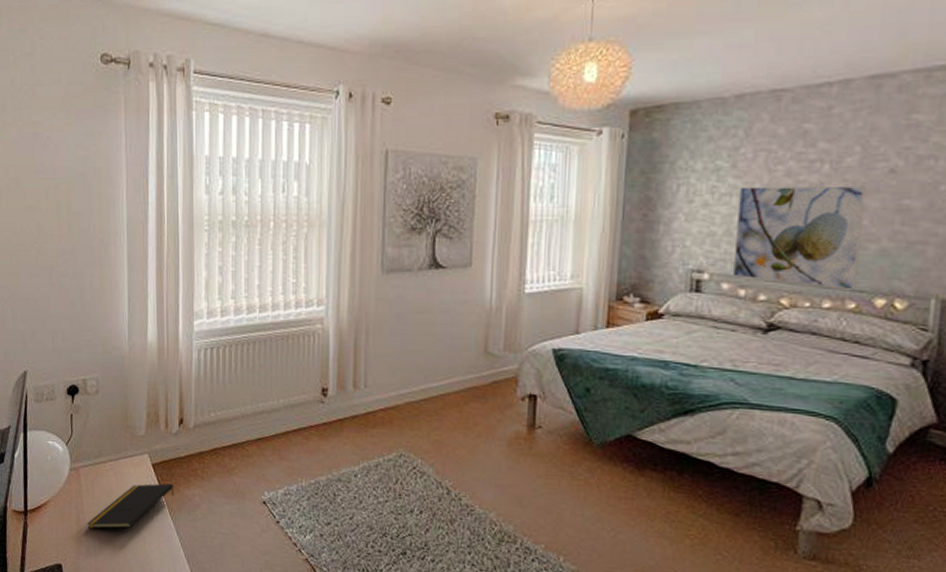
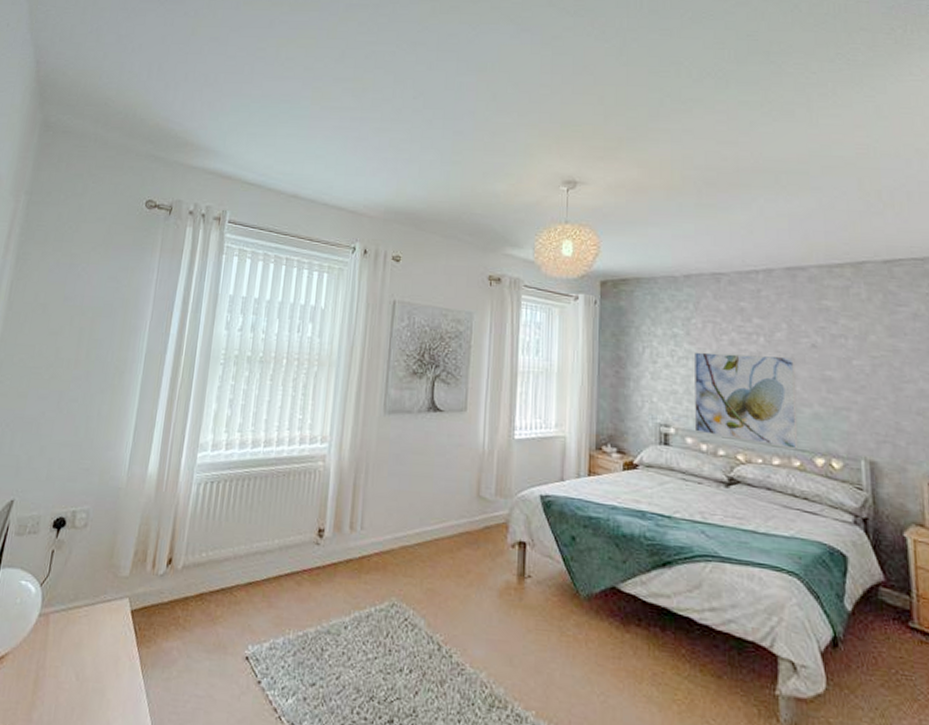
notepad: present [87,483,175,529] -> none [45,633,151,690]

